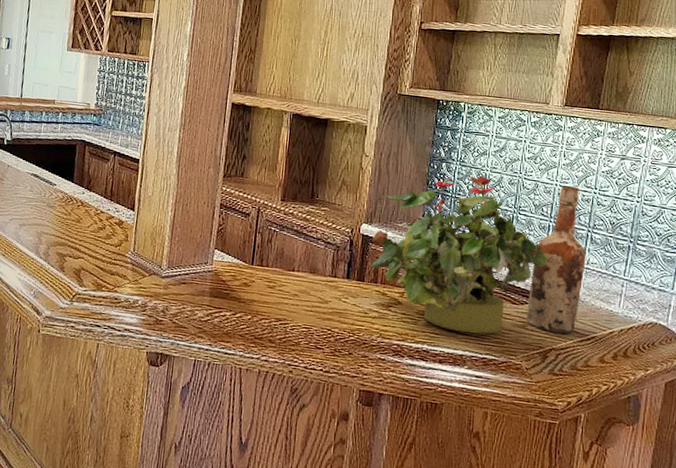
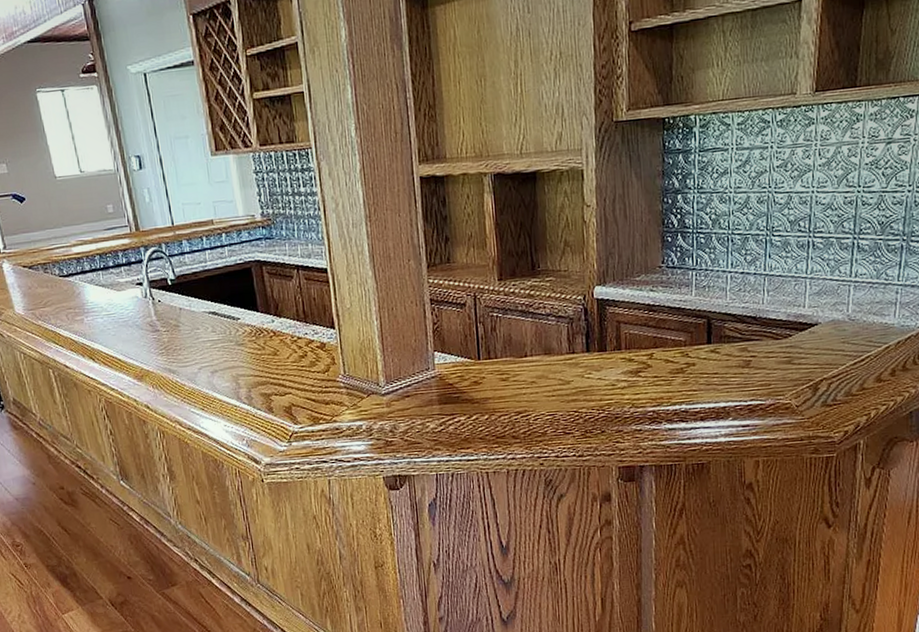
potted plant: present [370,175,550,334] -> none [609,200,813,383]
wine bottle: present [526,185,586,334] -> none [791,189,854,362]

